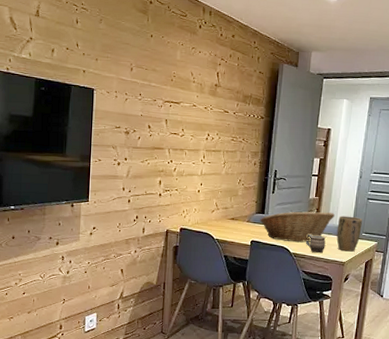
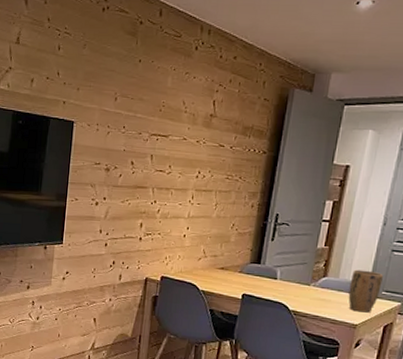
fruit basket: present [260,210,335,243] -> none [254,260,348,299]
mug: present [306,234,326,253] -> none [309,289,335,313]

